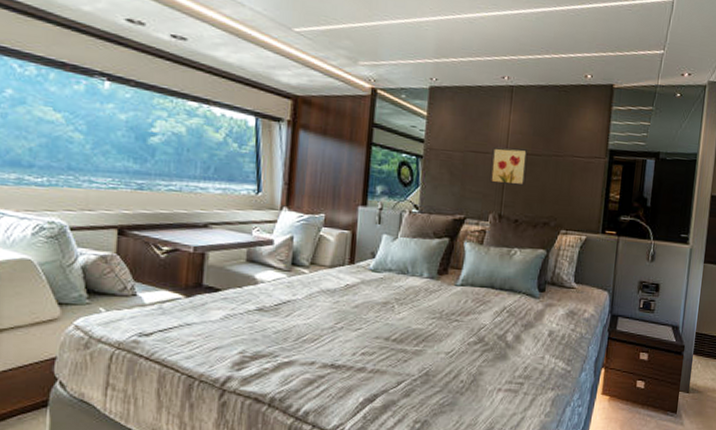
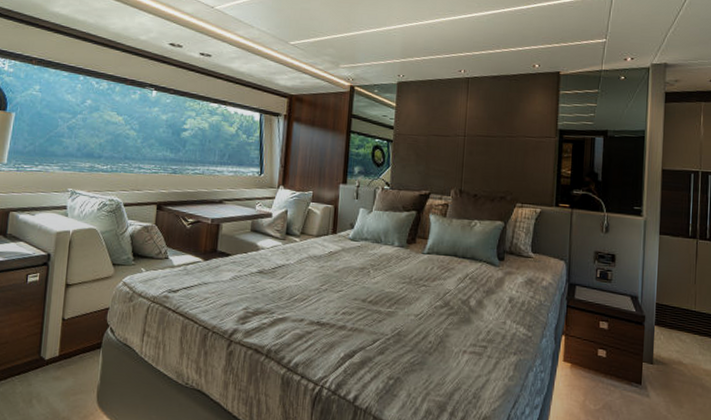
wall art: present [489,147,528,186] -> none [450,131,484,164]

